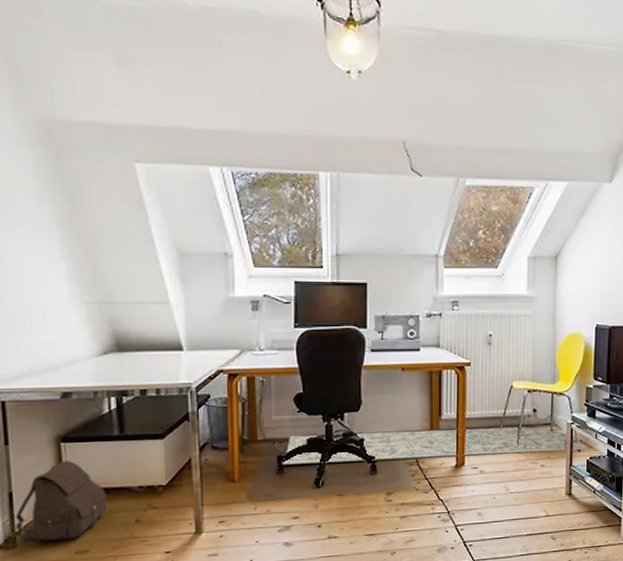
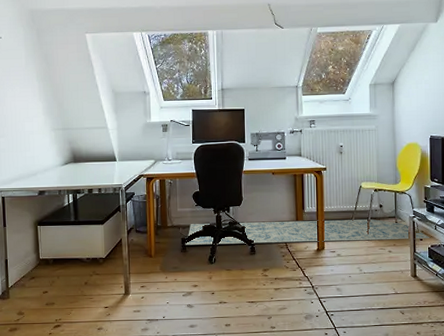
satchel: present [15,461,107,542] -> none [9,238,66,295]

